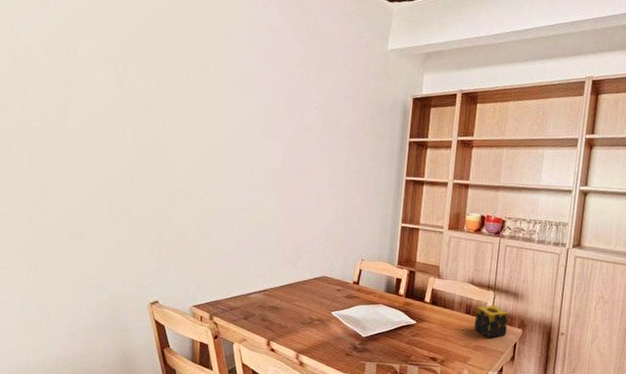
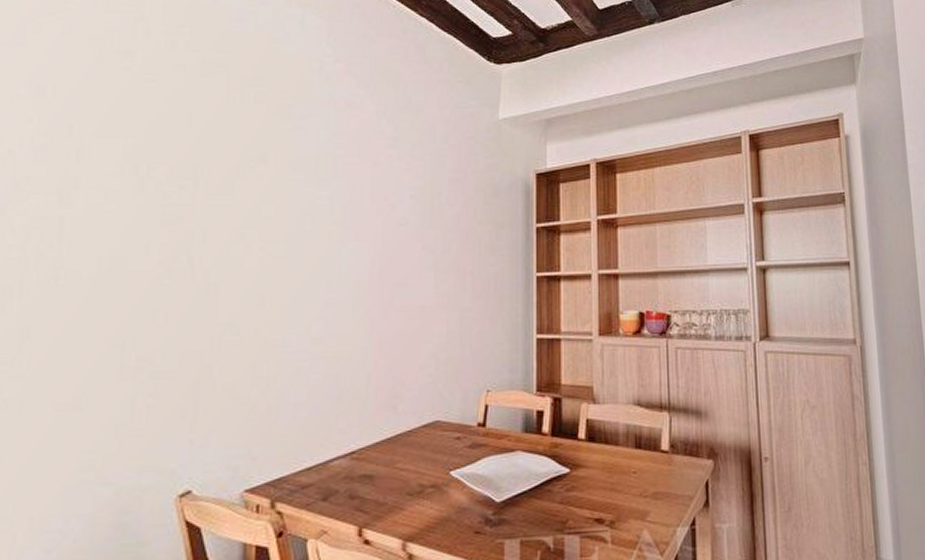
candle: present [474,304,509,338] -> none [648,430,693,479]

